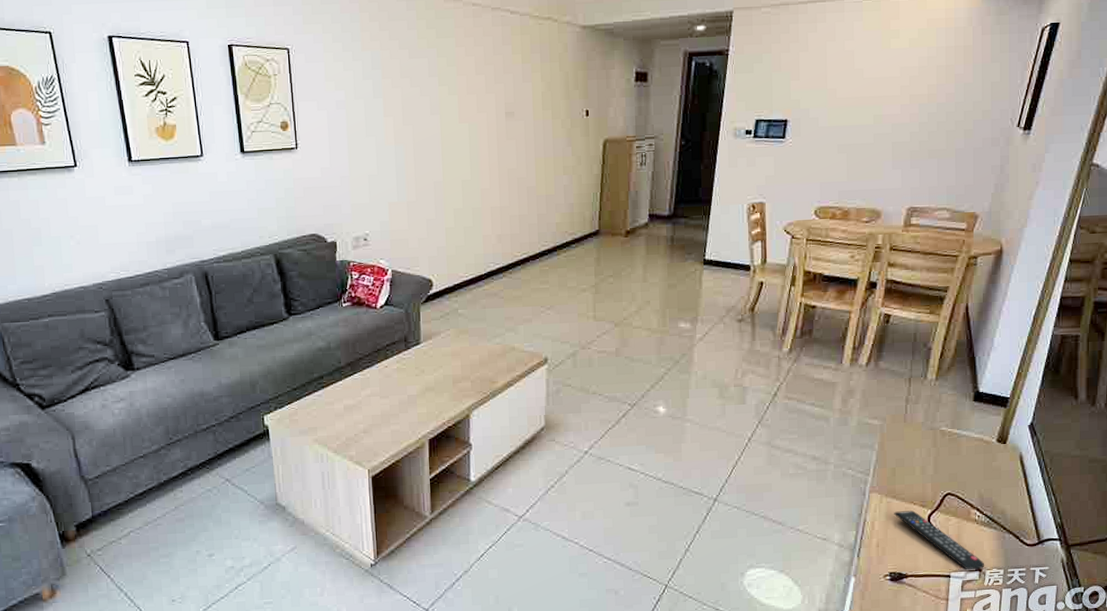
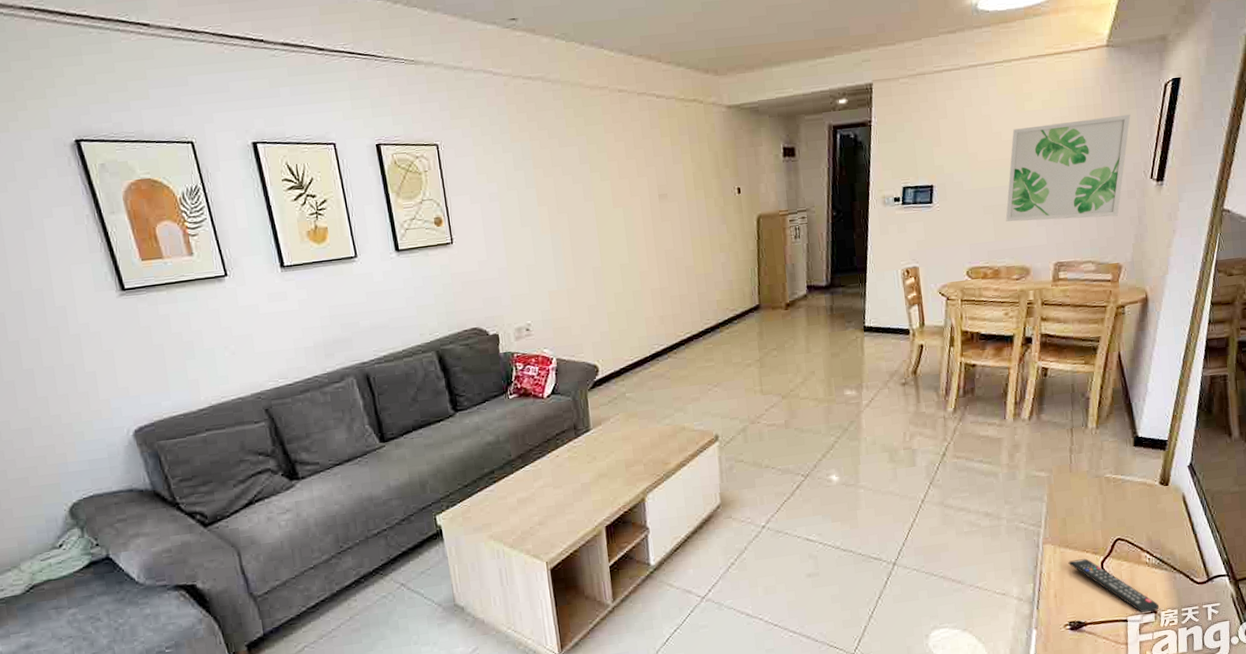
wall art: none [860,58,1002,164] -> present [1006,114,1131,222]

